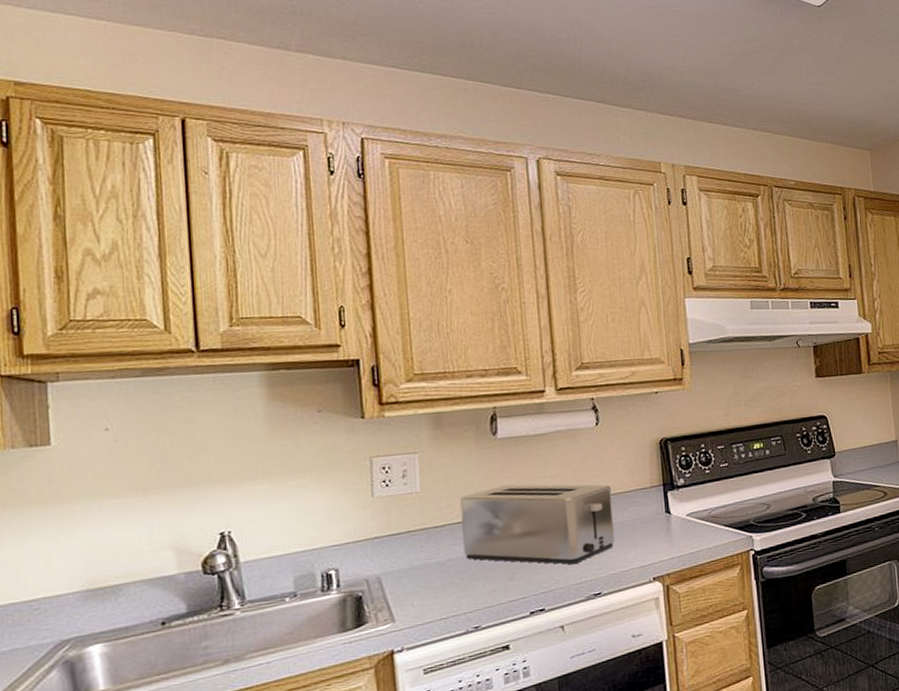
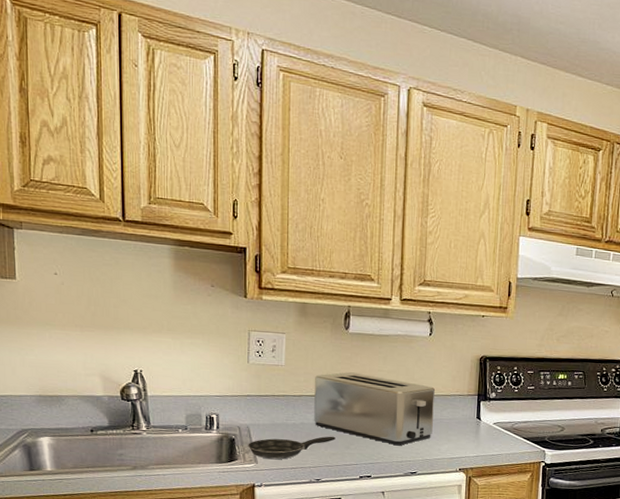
frying pan: none [380,568,494,615] -> present [248,436,335,460]

